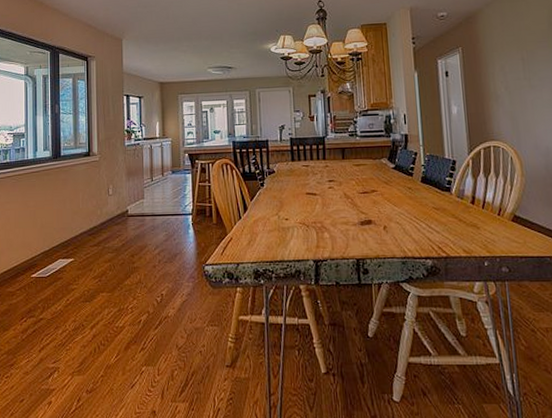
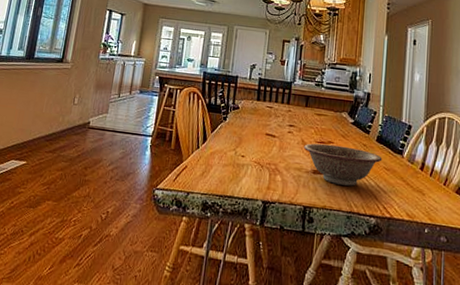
decorative bowl: none [347,192,430,232] -> present [304,143,383,186]

